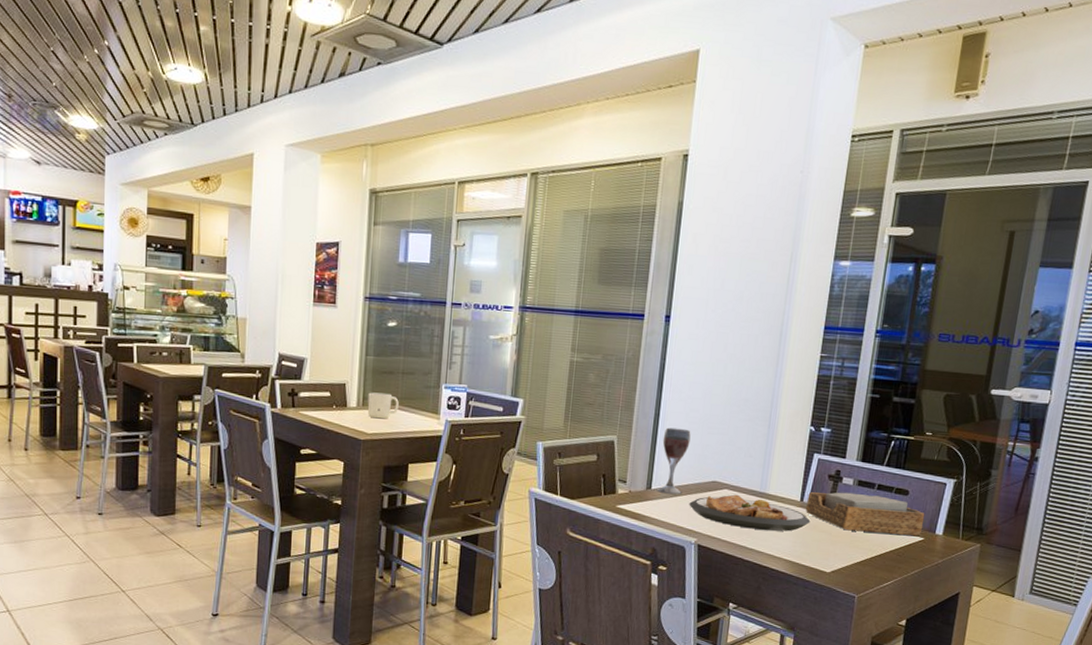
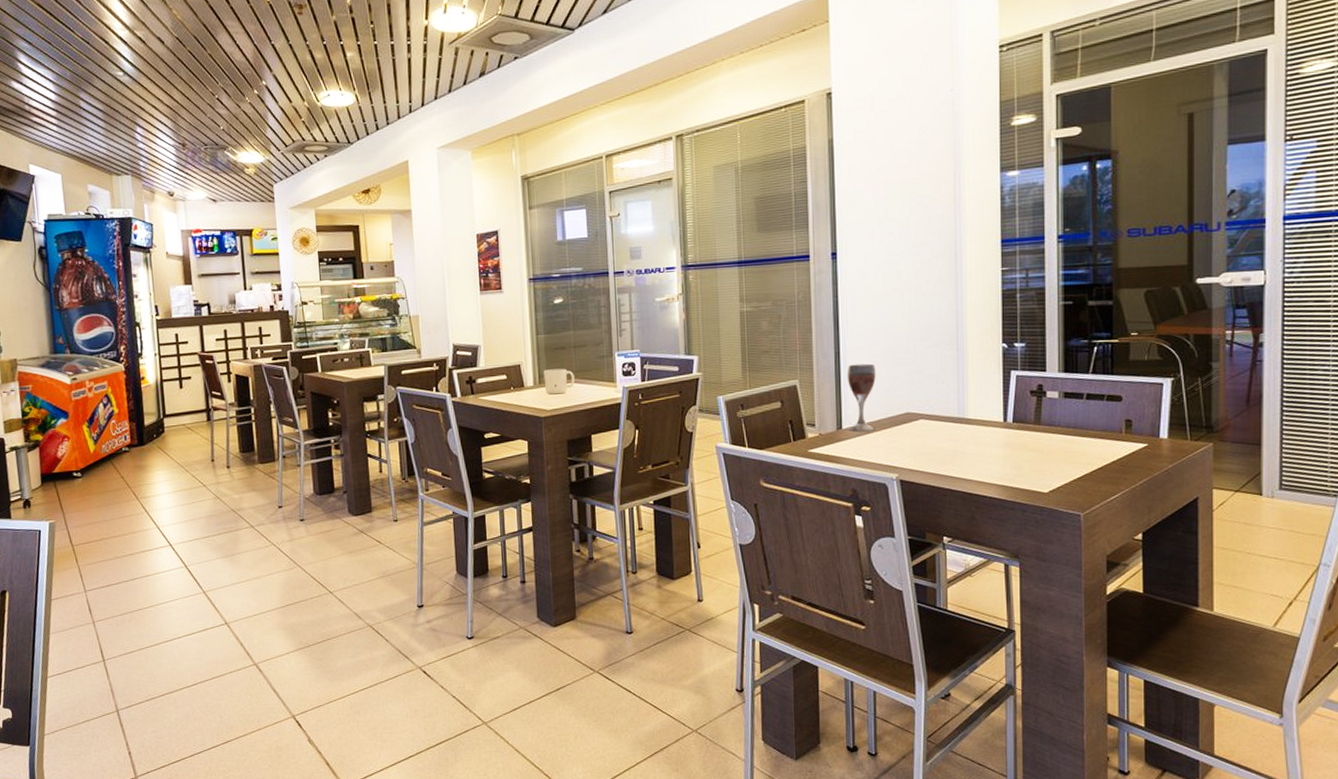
plate: present [689,494,811,531] -> none [884,423,1018,457]
napkin holder: present [805,492,925,537] -> none [1010,405,1145,446]

